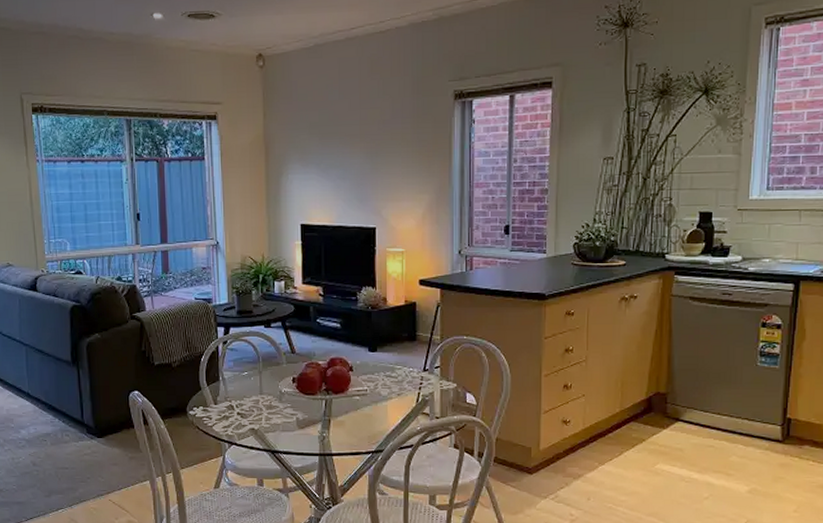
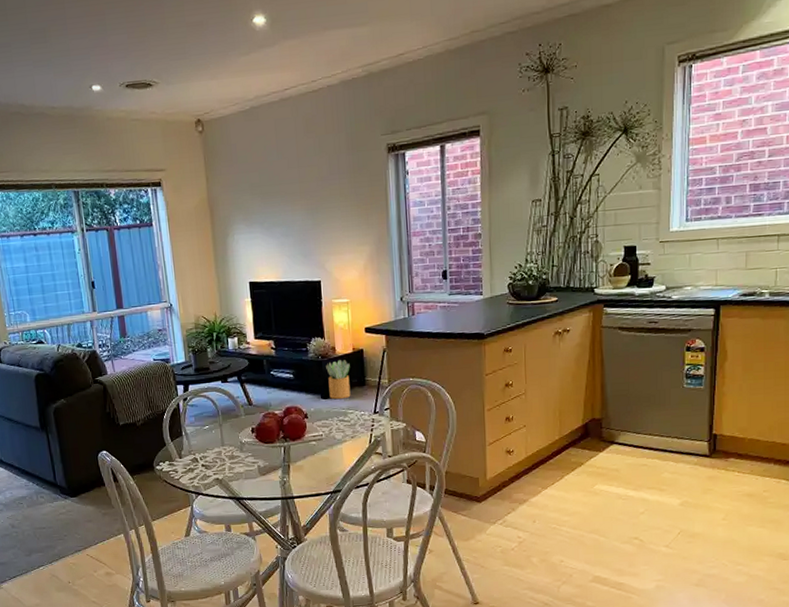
potted plant: none [375,312,401,354] -> present [326,360,351,400]

